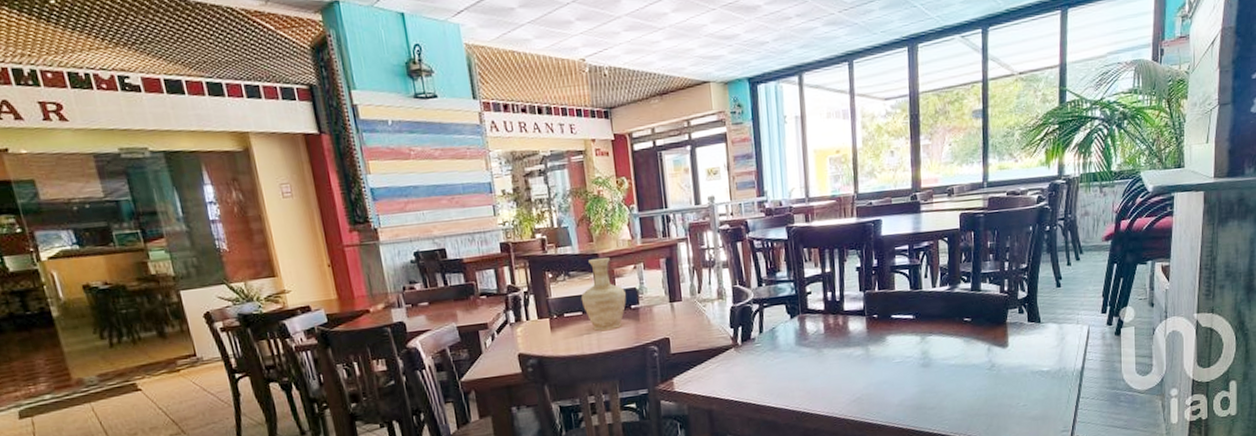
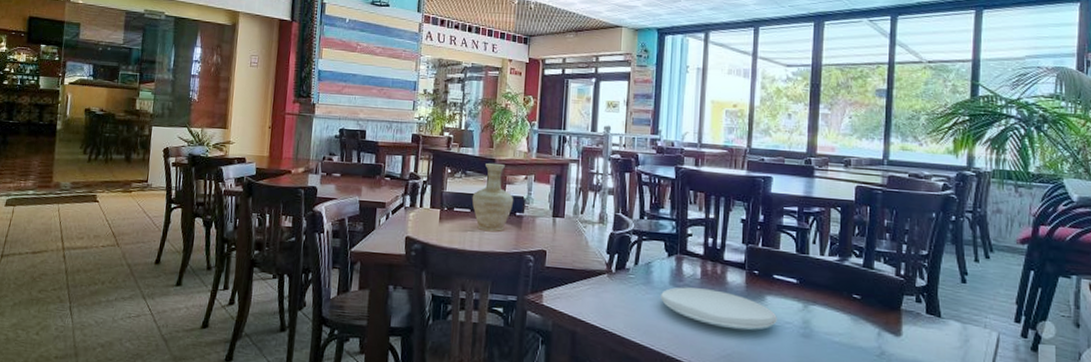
plate: none [789,341,899,375] -> present [661,287,777,331]

